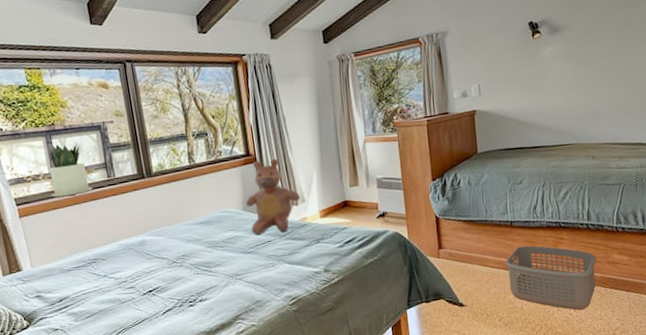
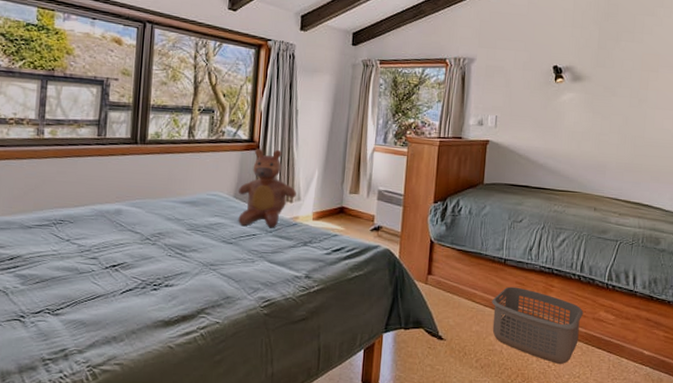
planter: present [48,143,93,198] -> none [31,90,79,148]

